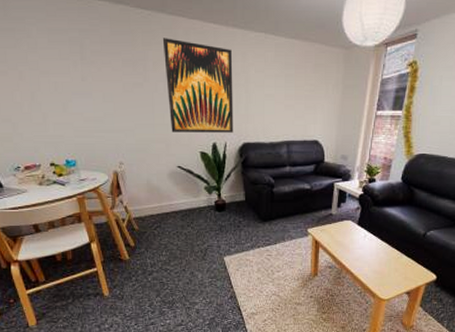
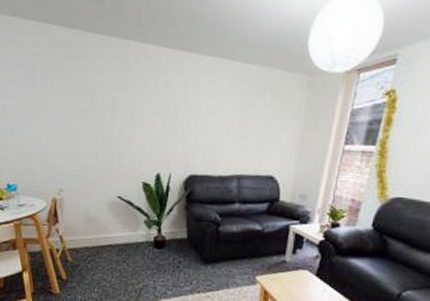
wall art: present [162,38,234,133] -> none [112,62,183,163]

